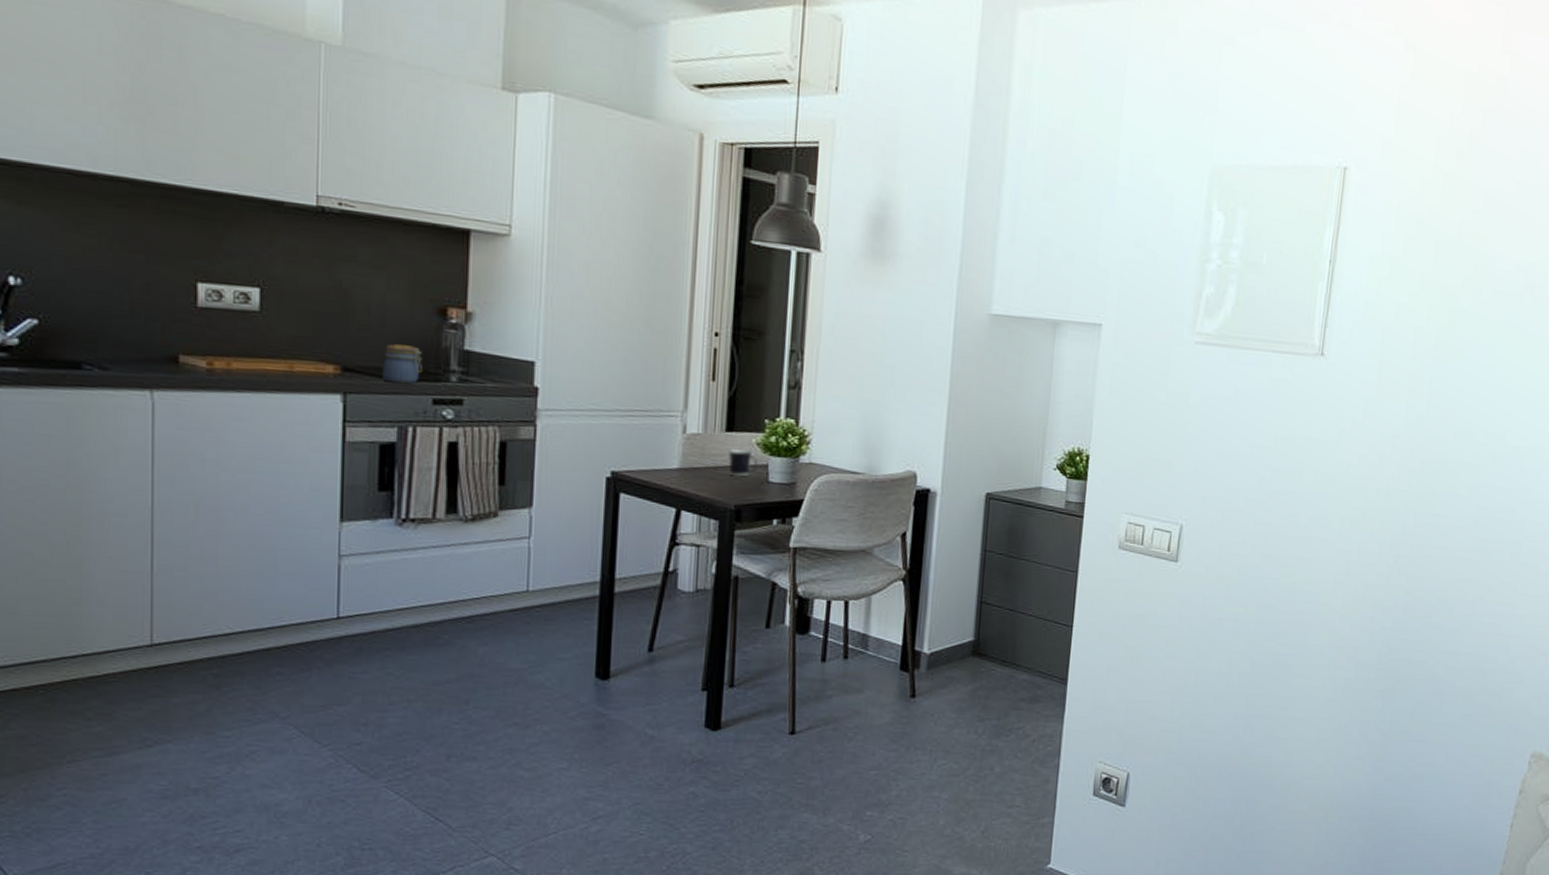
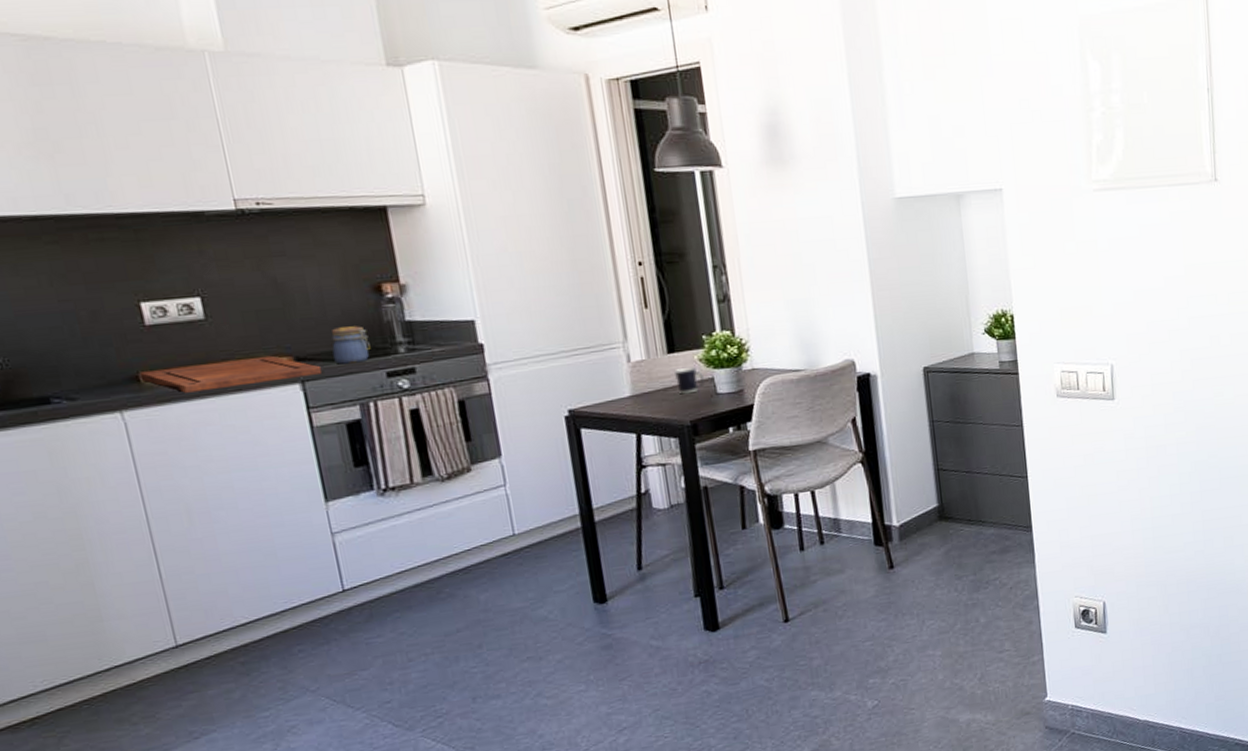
cutting board: none [179,353,368,389] -> present [139,355,323,393]

